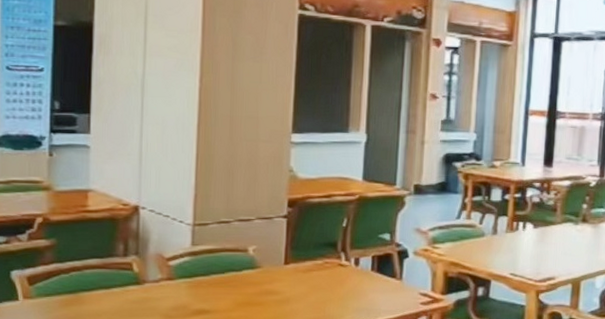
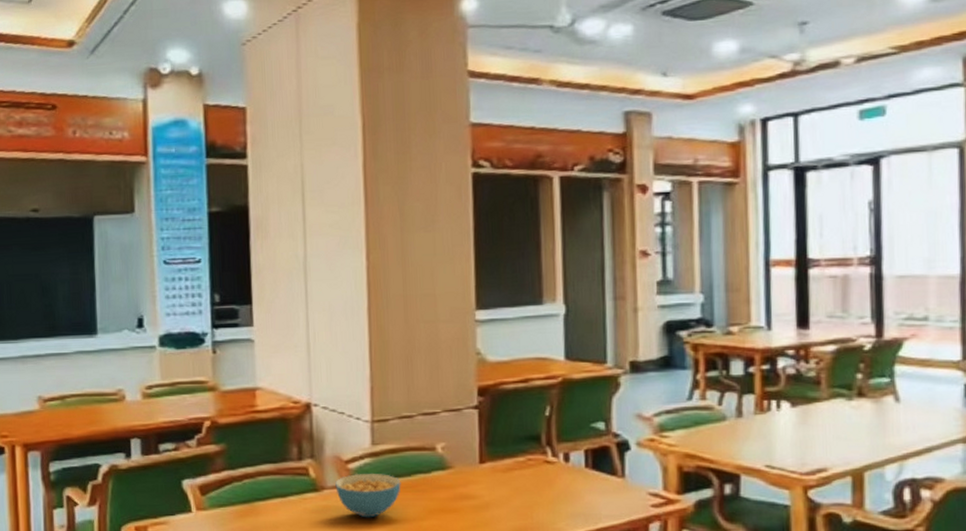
cereal bowl: none [156,269,215,309] -> present [335,473,401,518]

